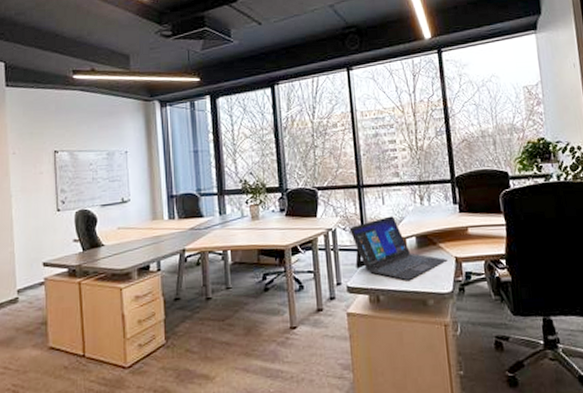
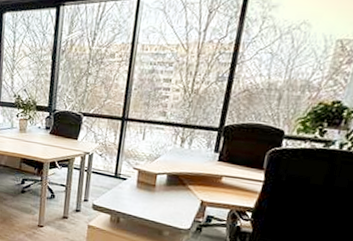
laptop: present [349,216,448,281] -> none [104,151,193,212]

